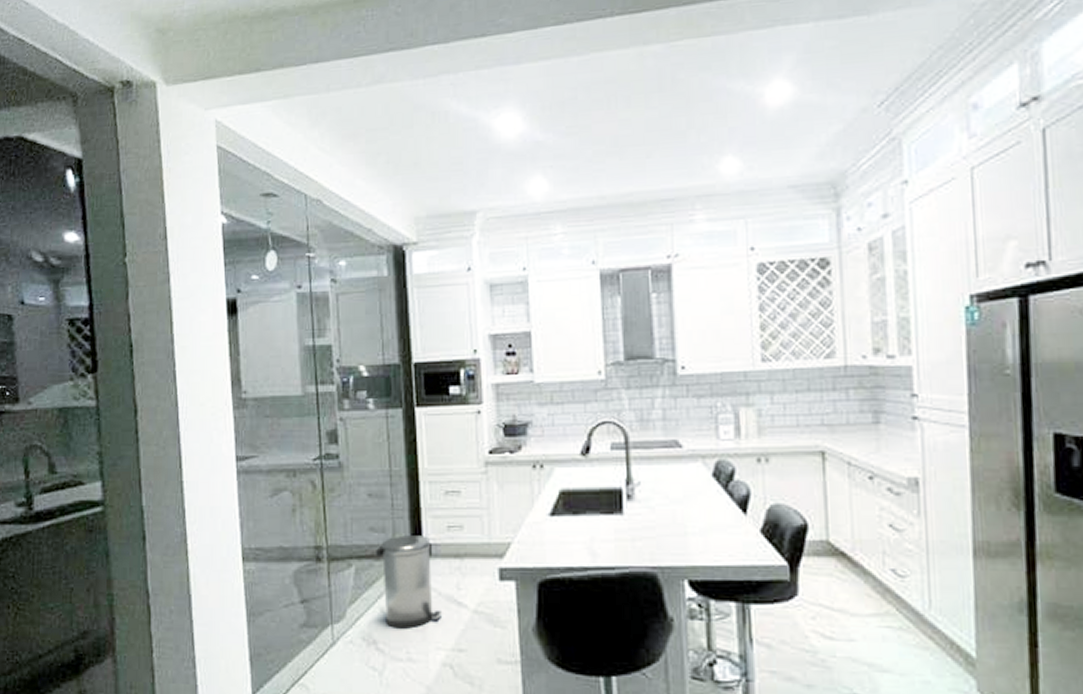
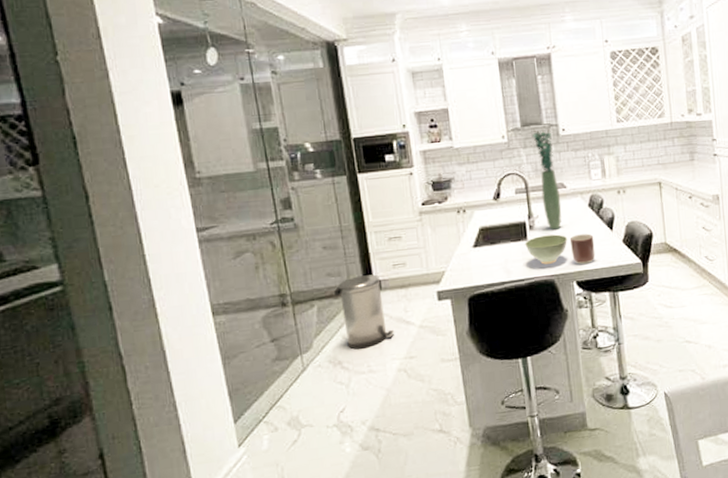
bowl: none [619,510,679,551] -> present [525,234,567,265]
vase: none [640,363,674,504] -> present [533,128,562,230]
mug: none [682,514,719,557] -> present [569,233,596,264]

